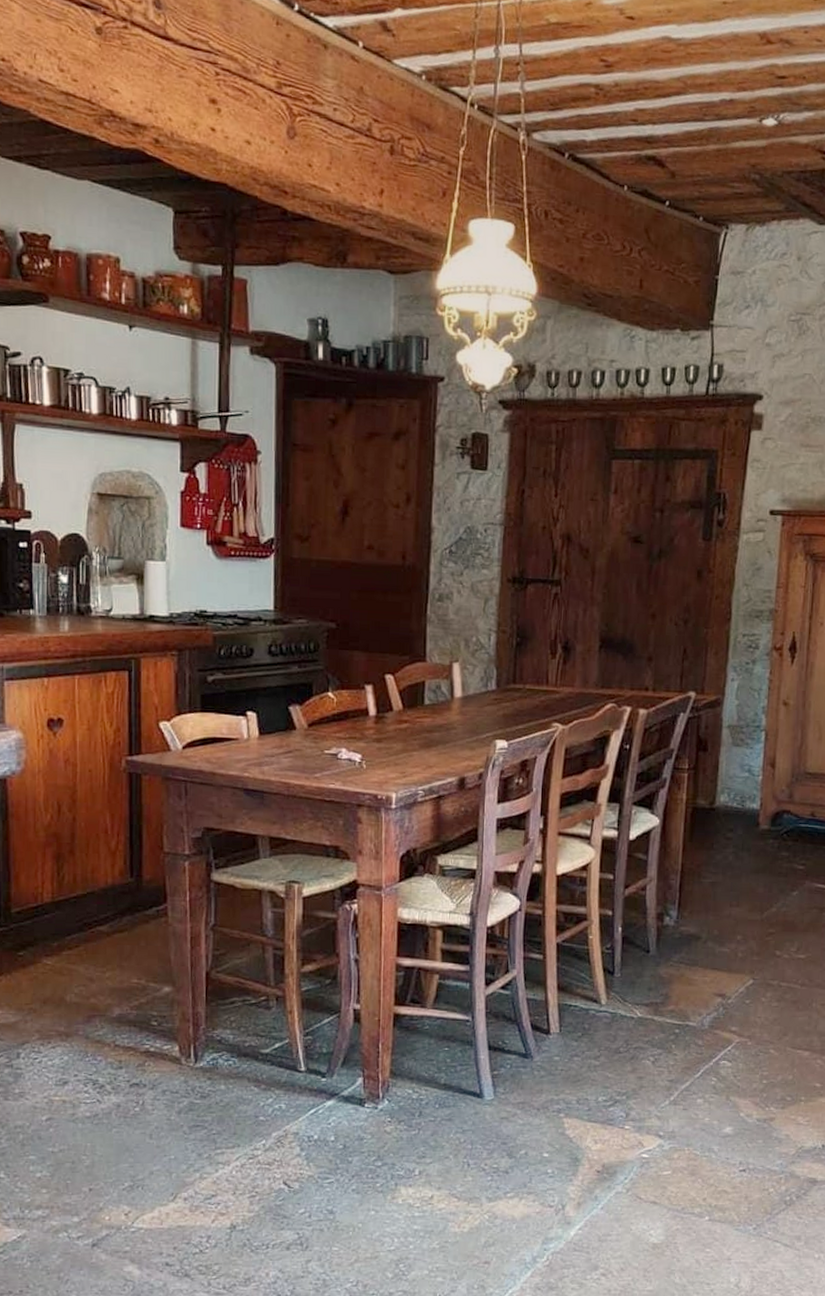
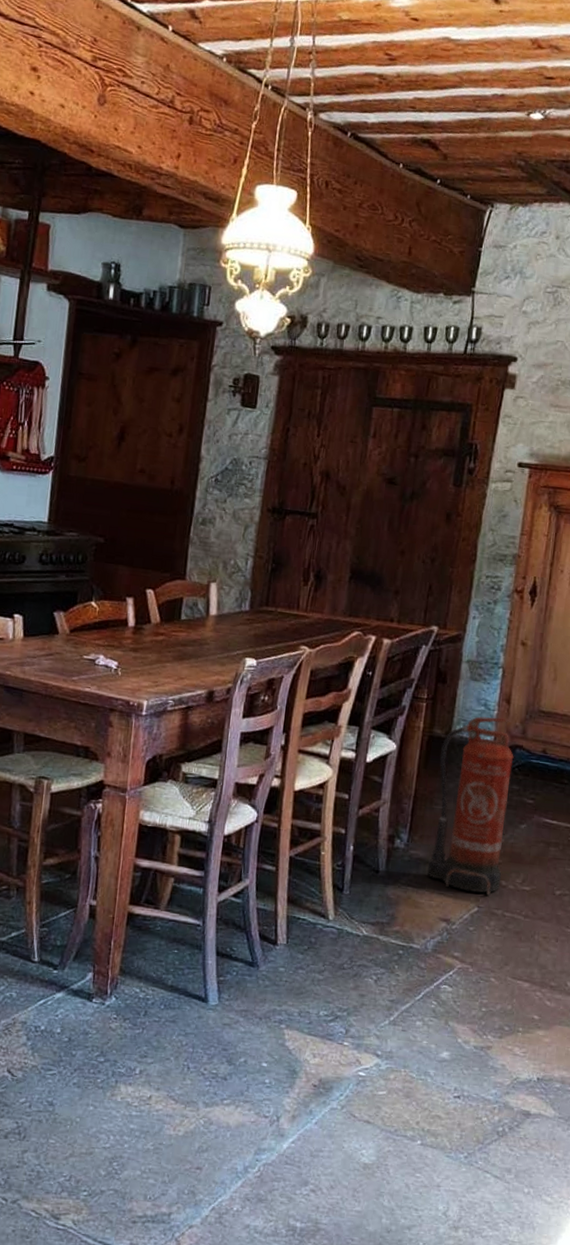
fire extinguisher: none [699,783,782,967] -> present [427,716,514,896]

